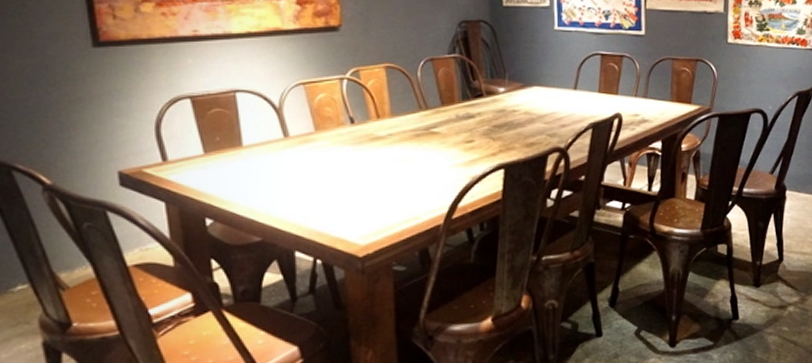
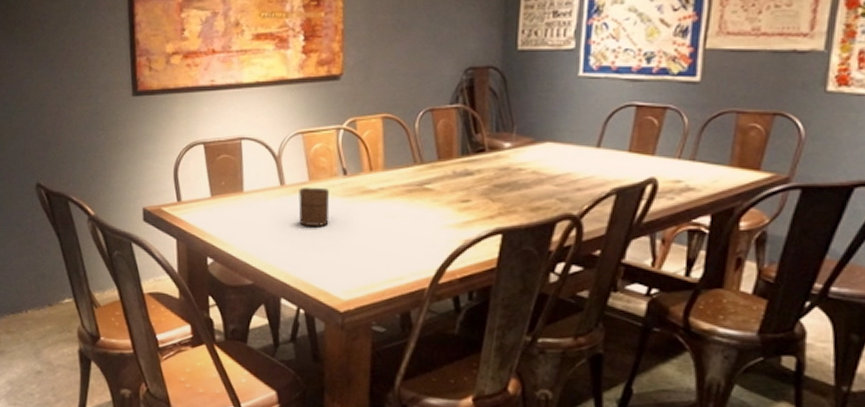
cup: none [305,138,340,176] -> present [298,188,330,226]

